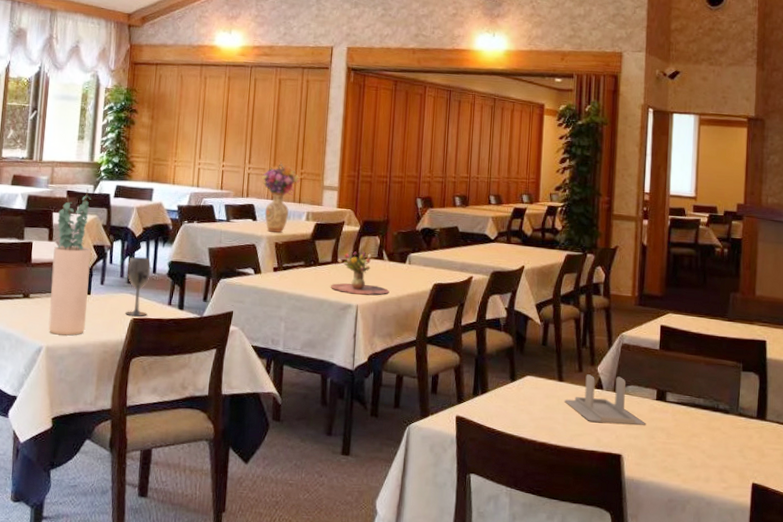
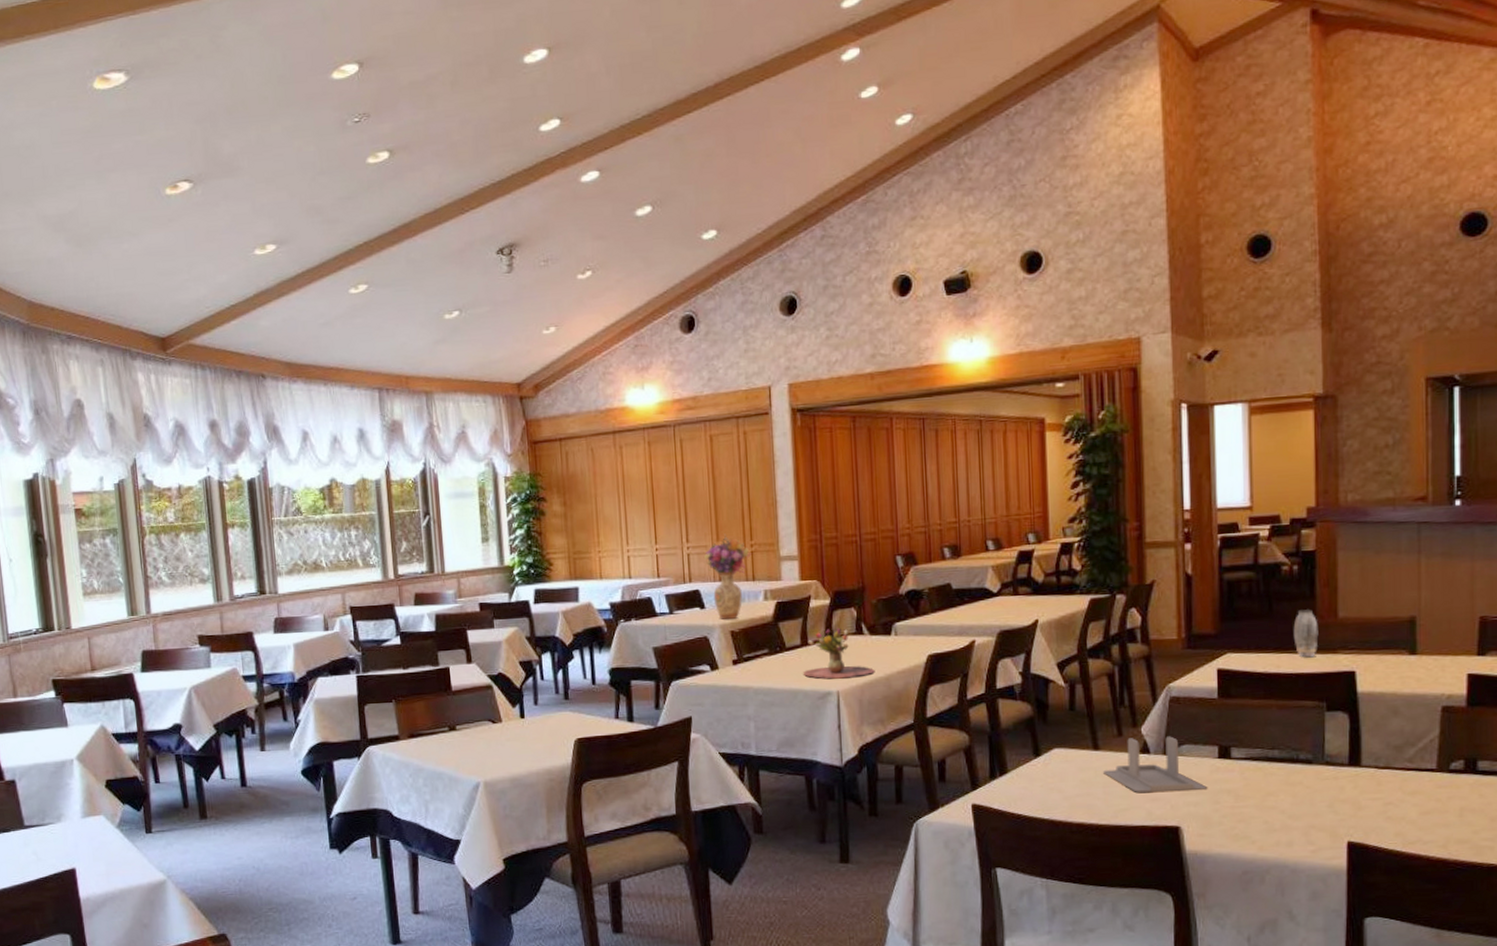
vase: present [48,189,91,336] -> none [473,598,525,767]
wine glass: present [125,256,152,317] -> none [562,667,593,737]
vase: none [721,285,740,324] -> present [1293,608,1319,657]

